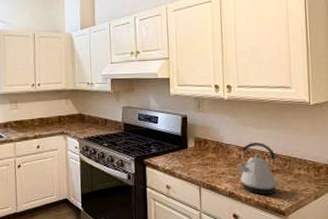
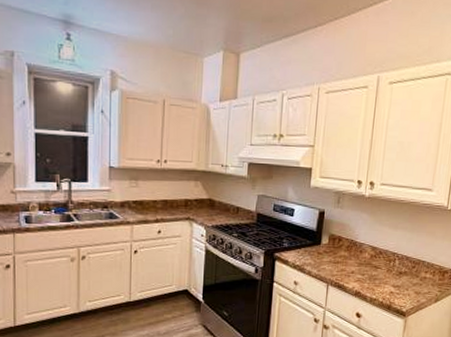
kettle: present [236,142,279,194] -> none [366,242,406,295]

